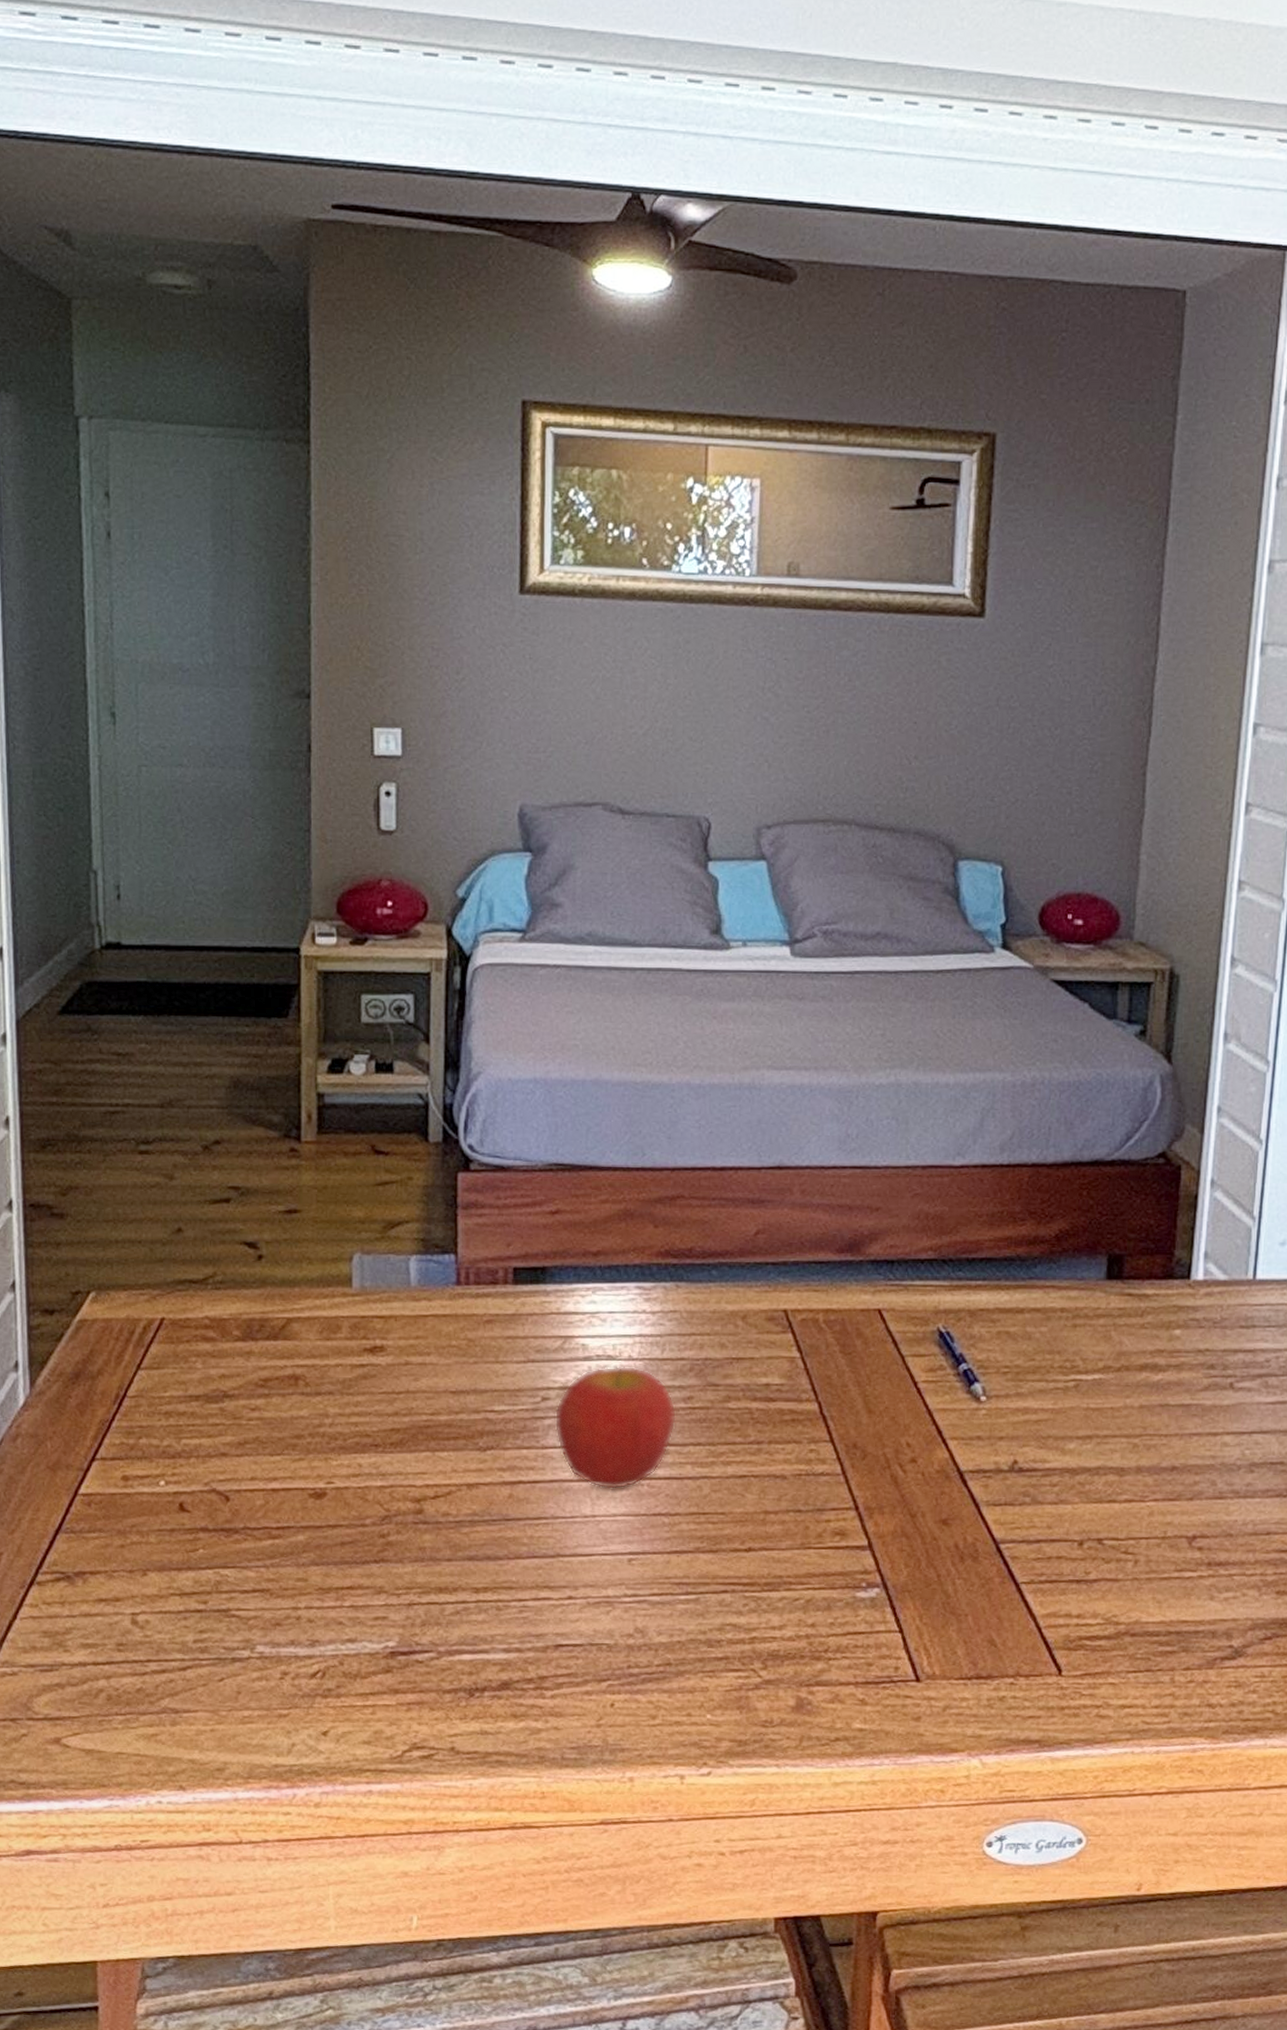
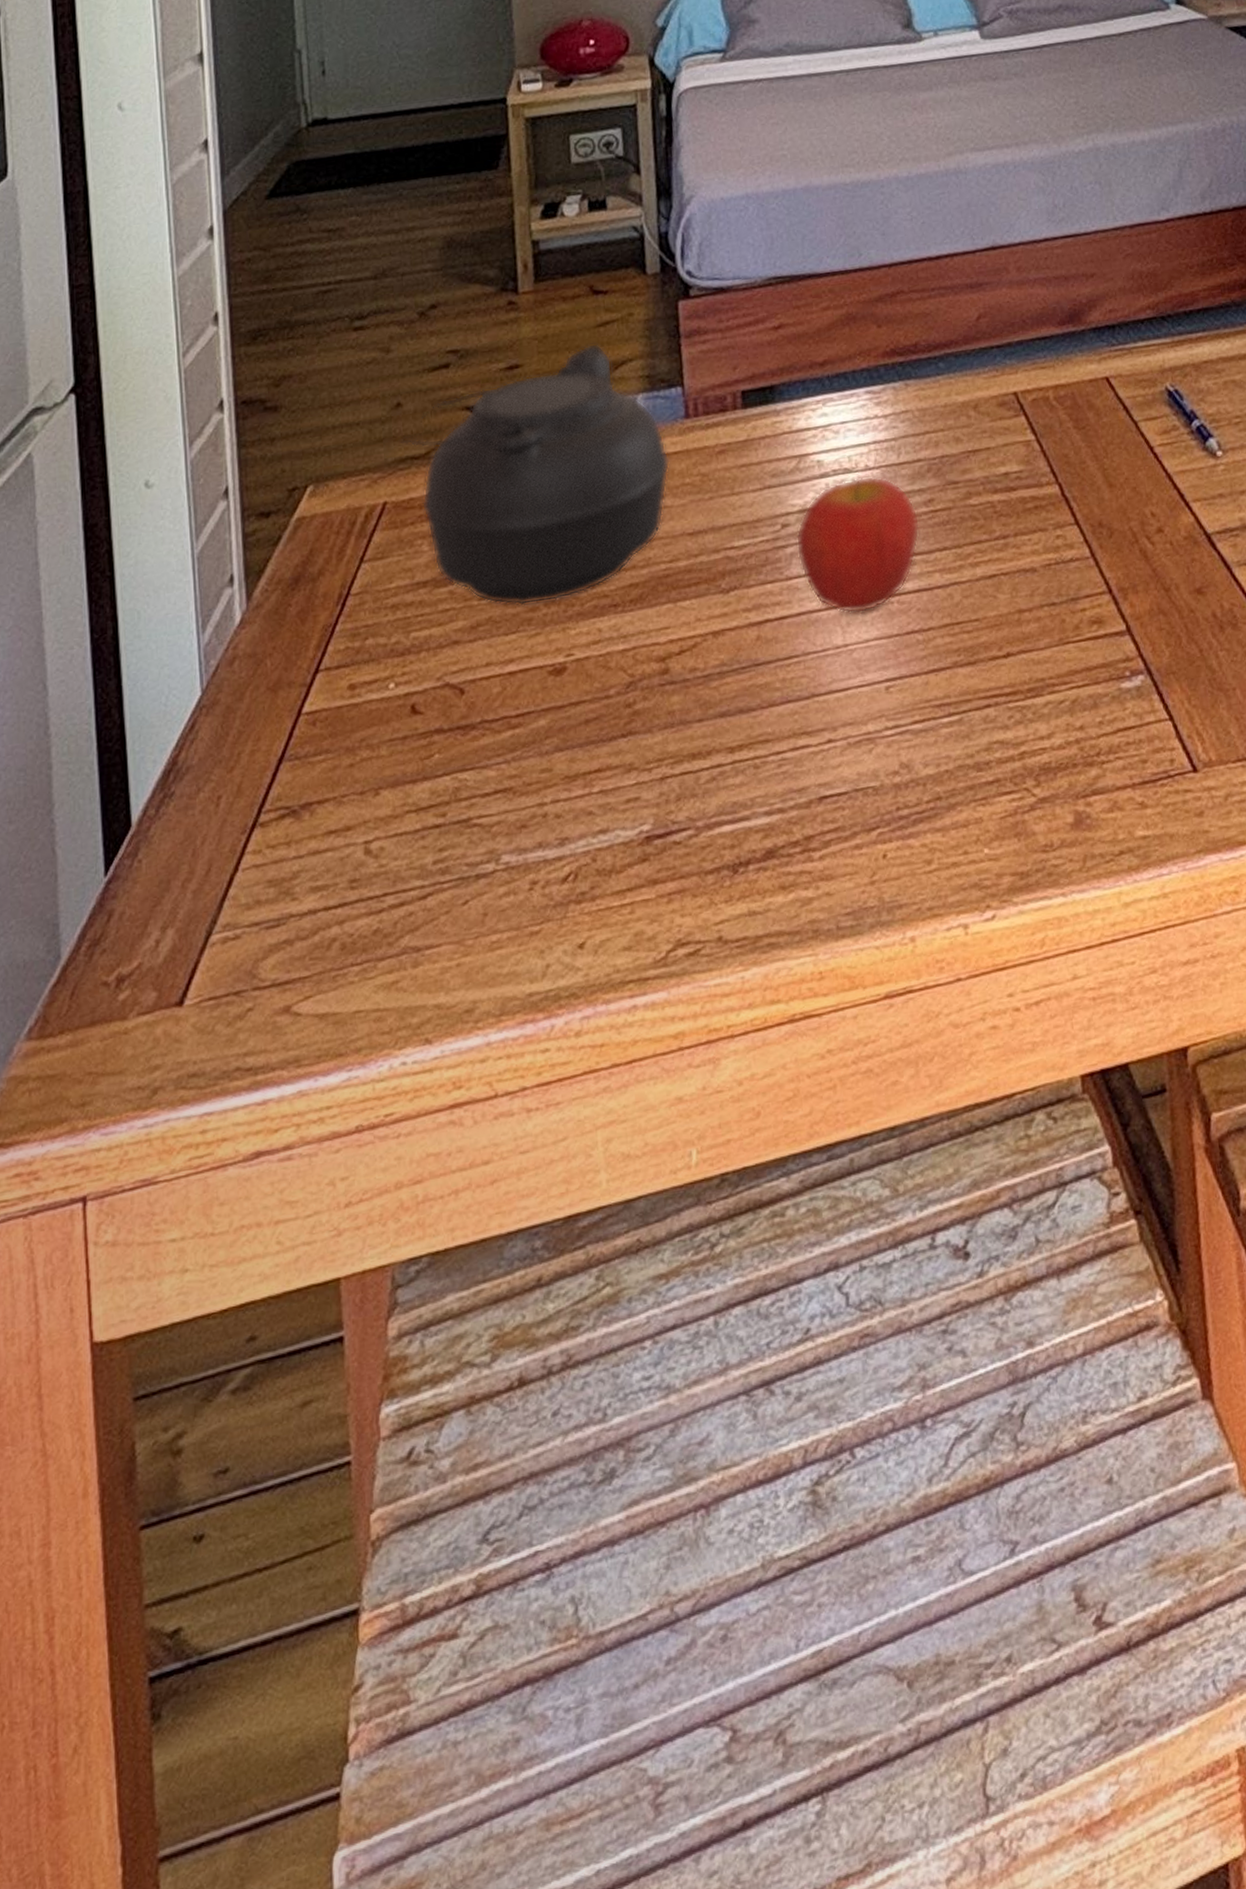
teapot: none [180,1200,438,1432] -> present [401,343,670,606]

